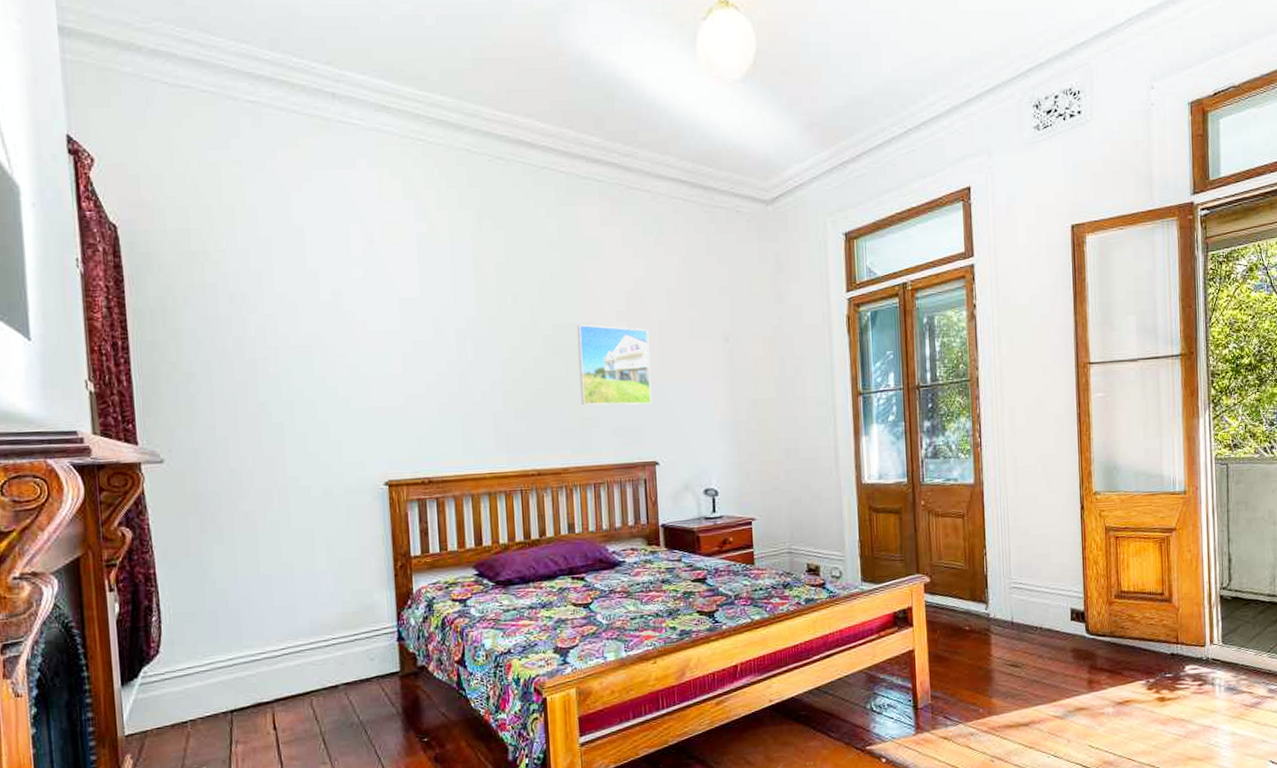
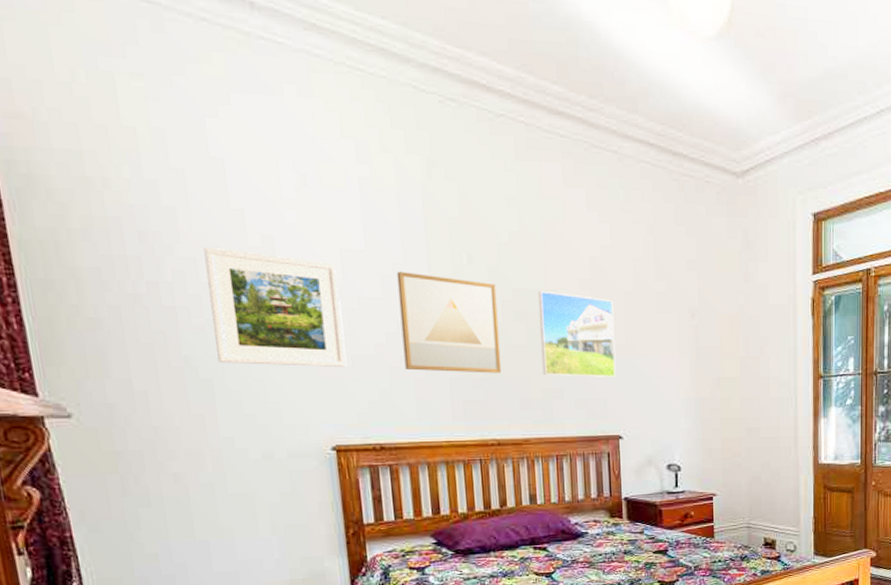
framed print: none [283,303,401,408] -> present [203,246,347,368]
wall art: none [448,315,542,407] -> present [396,271,502,373]

